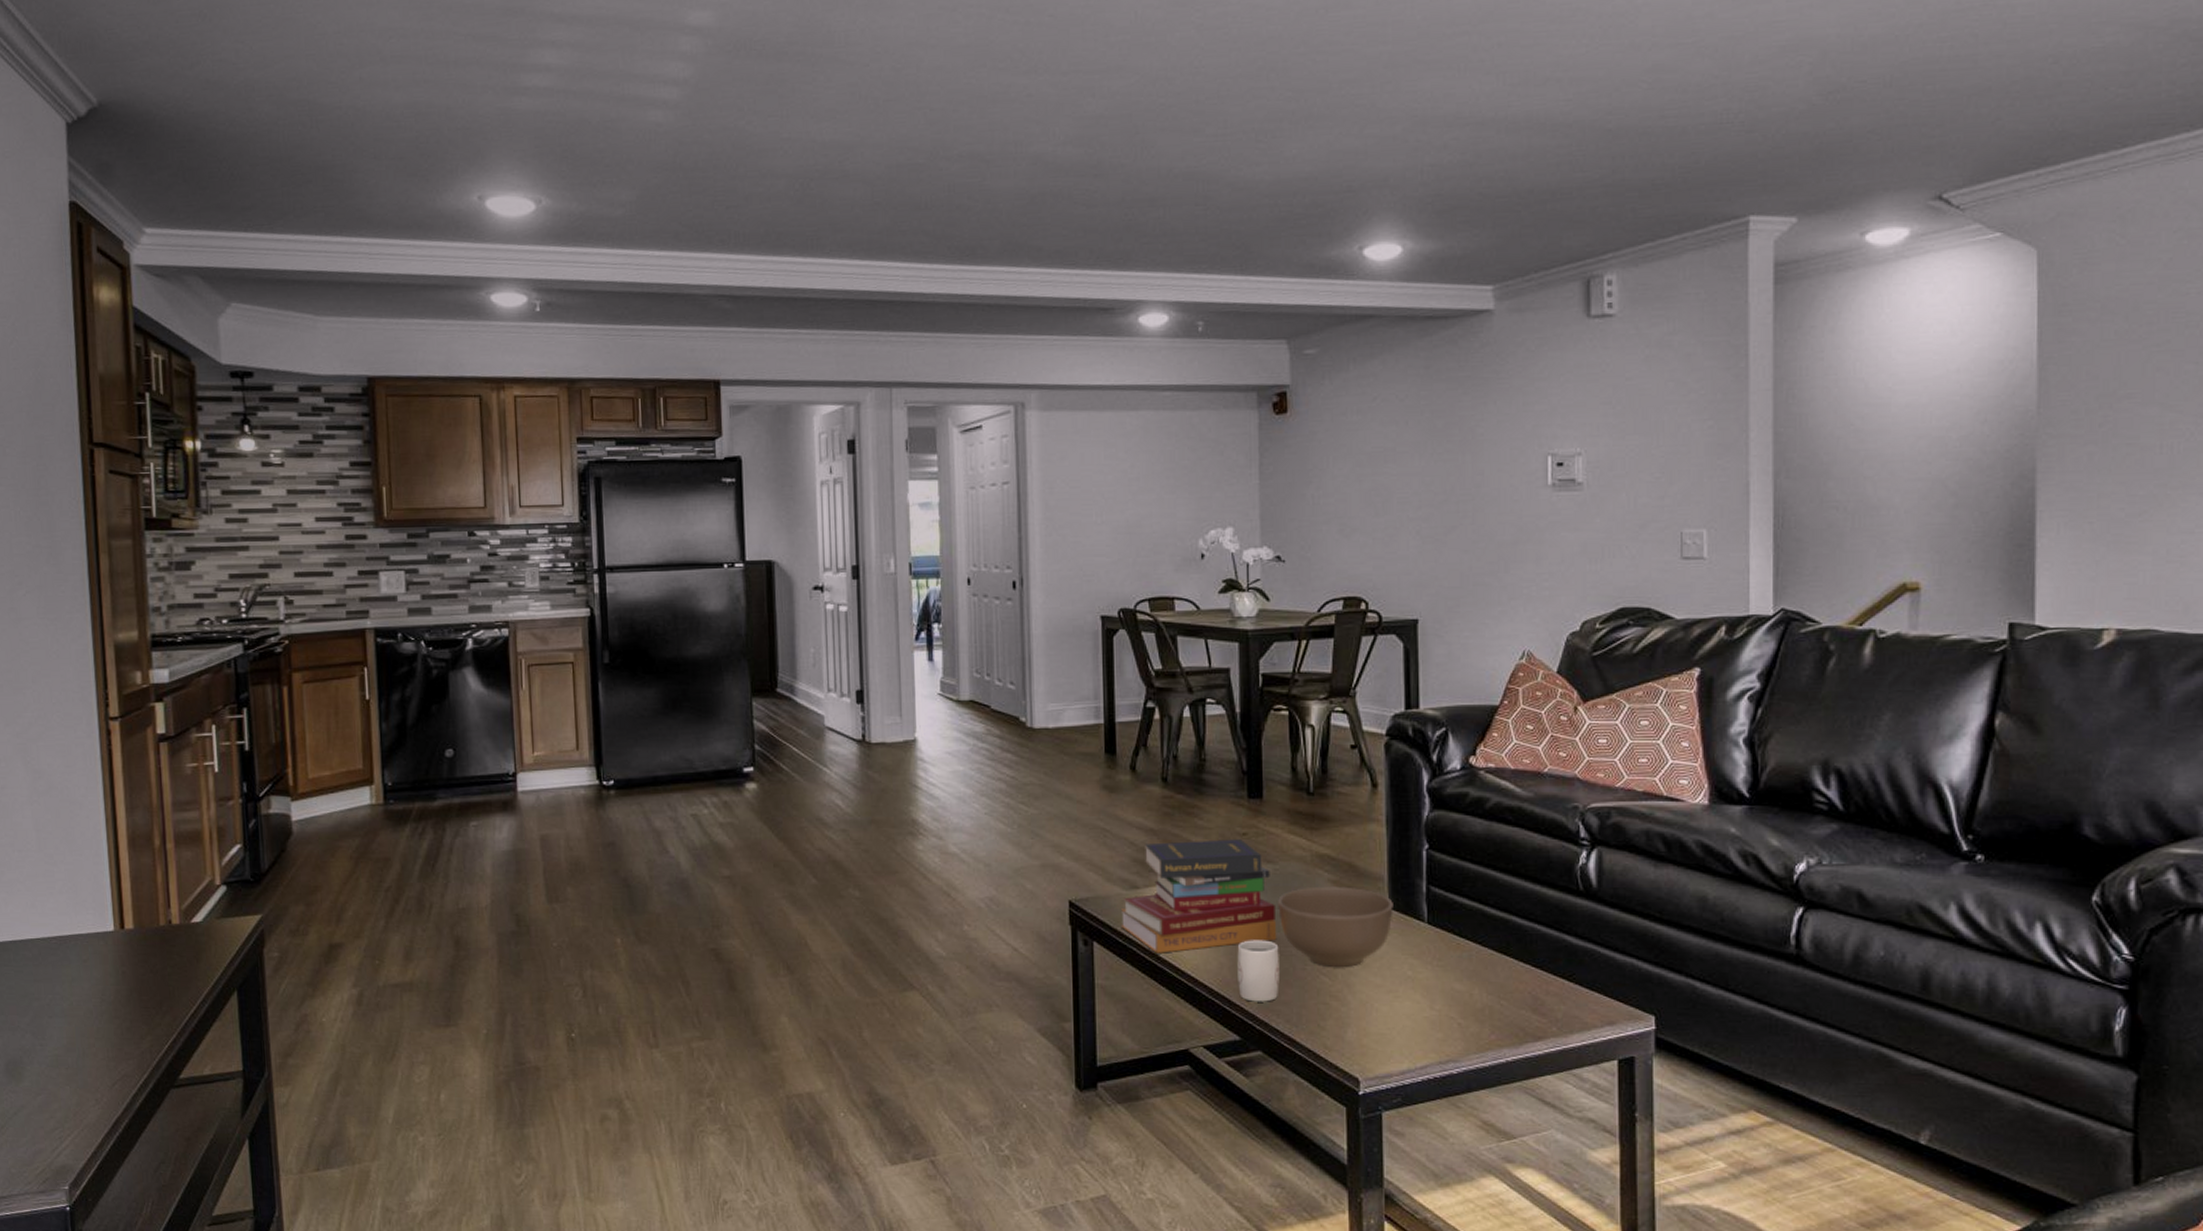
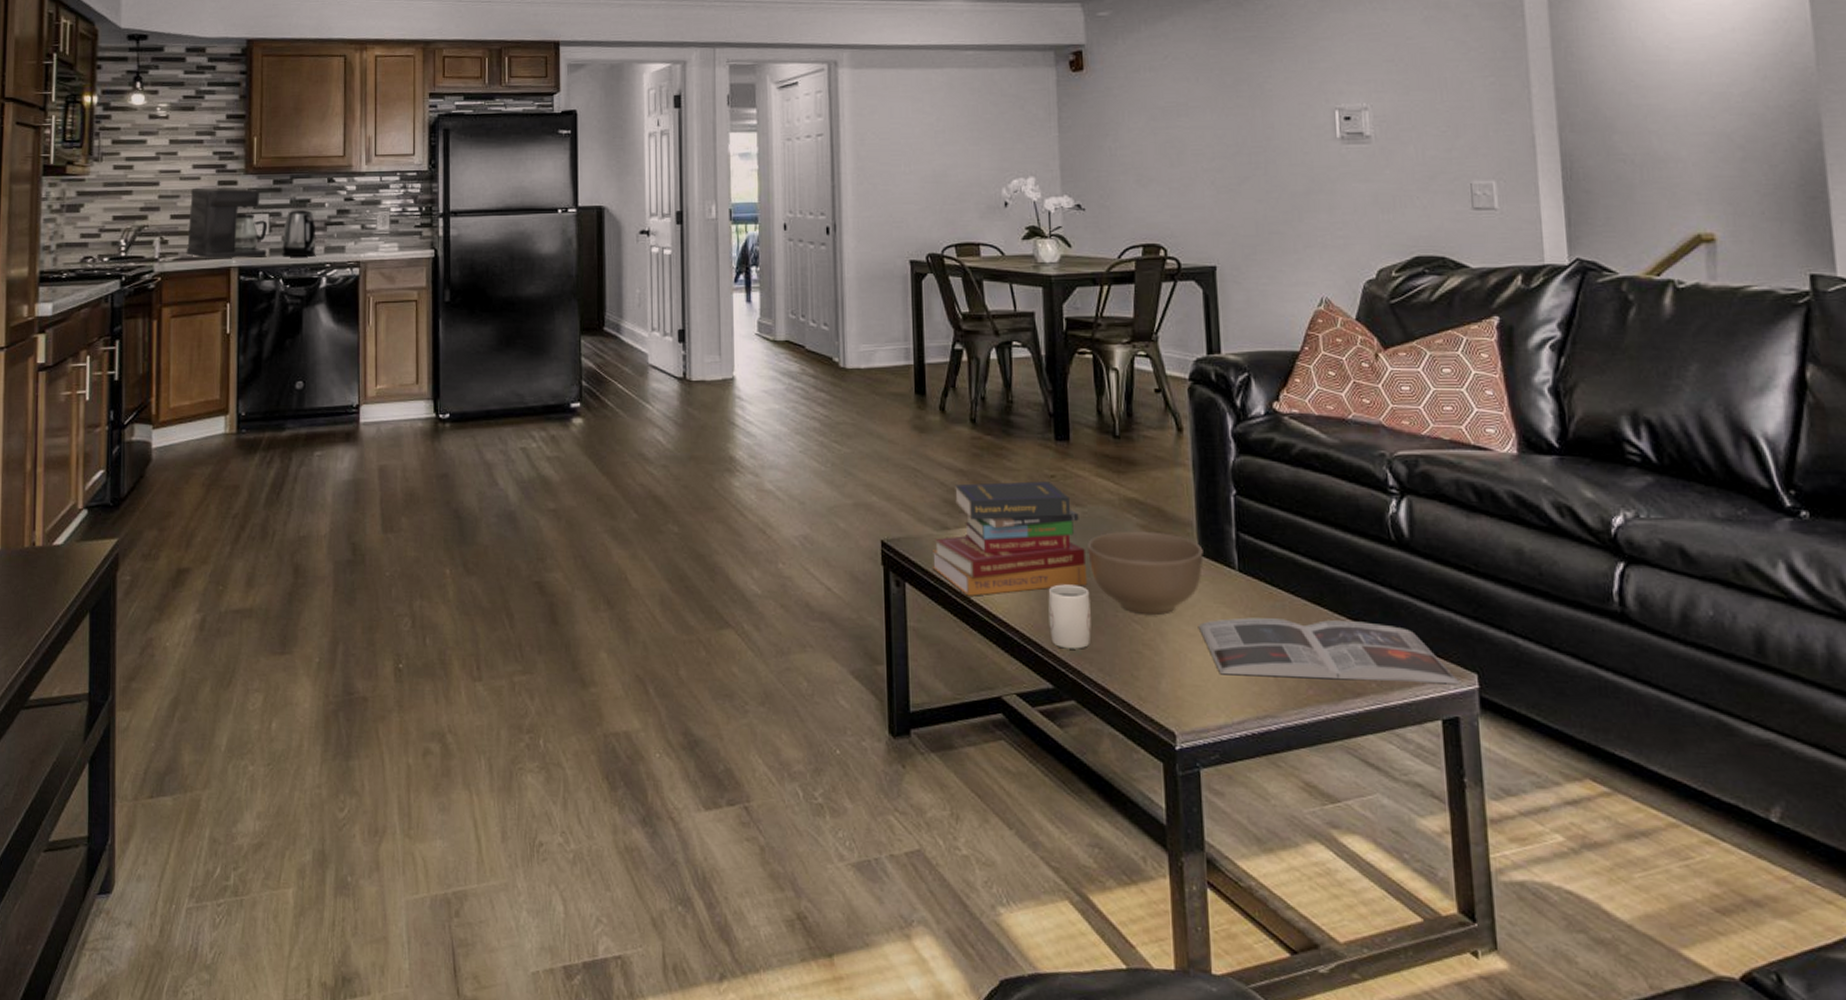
coffee maker: none [314,542,405,620] -> present [186,187,267,259]
kettle: none [421,565,459,617] -> present [282,209,316,257]
magazine: none [1386,968,1639,1027] -> present [1199,617,1461,685]

